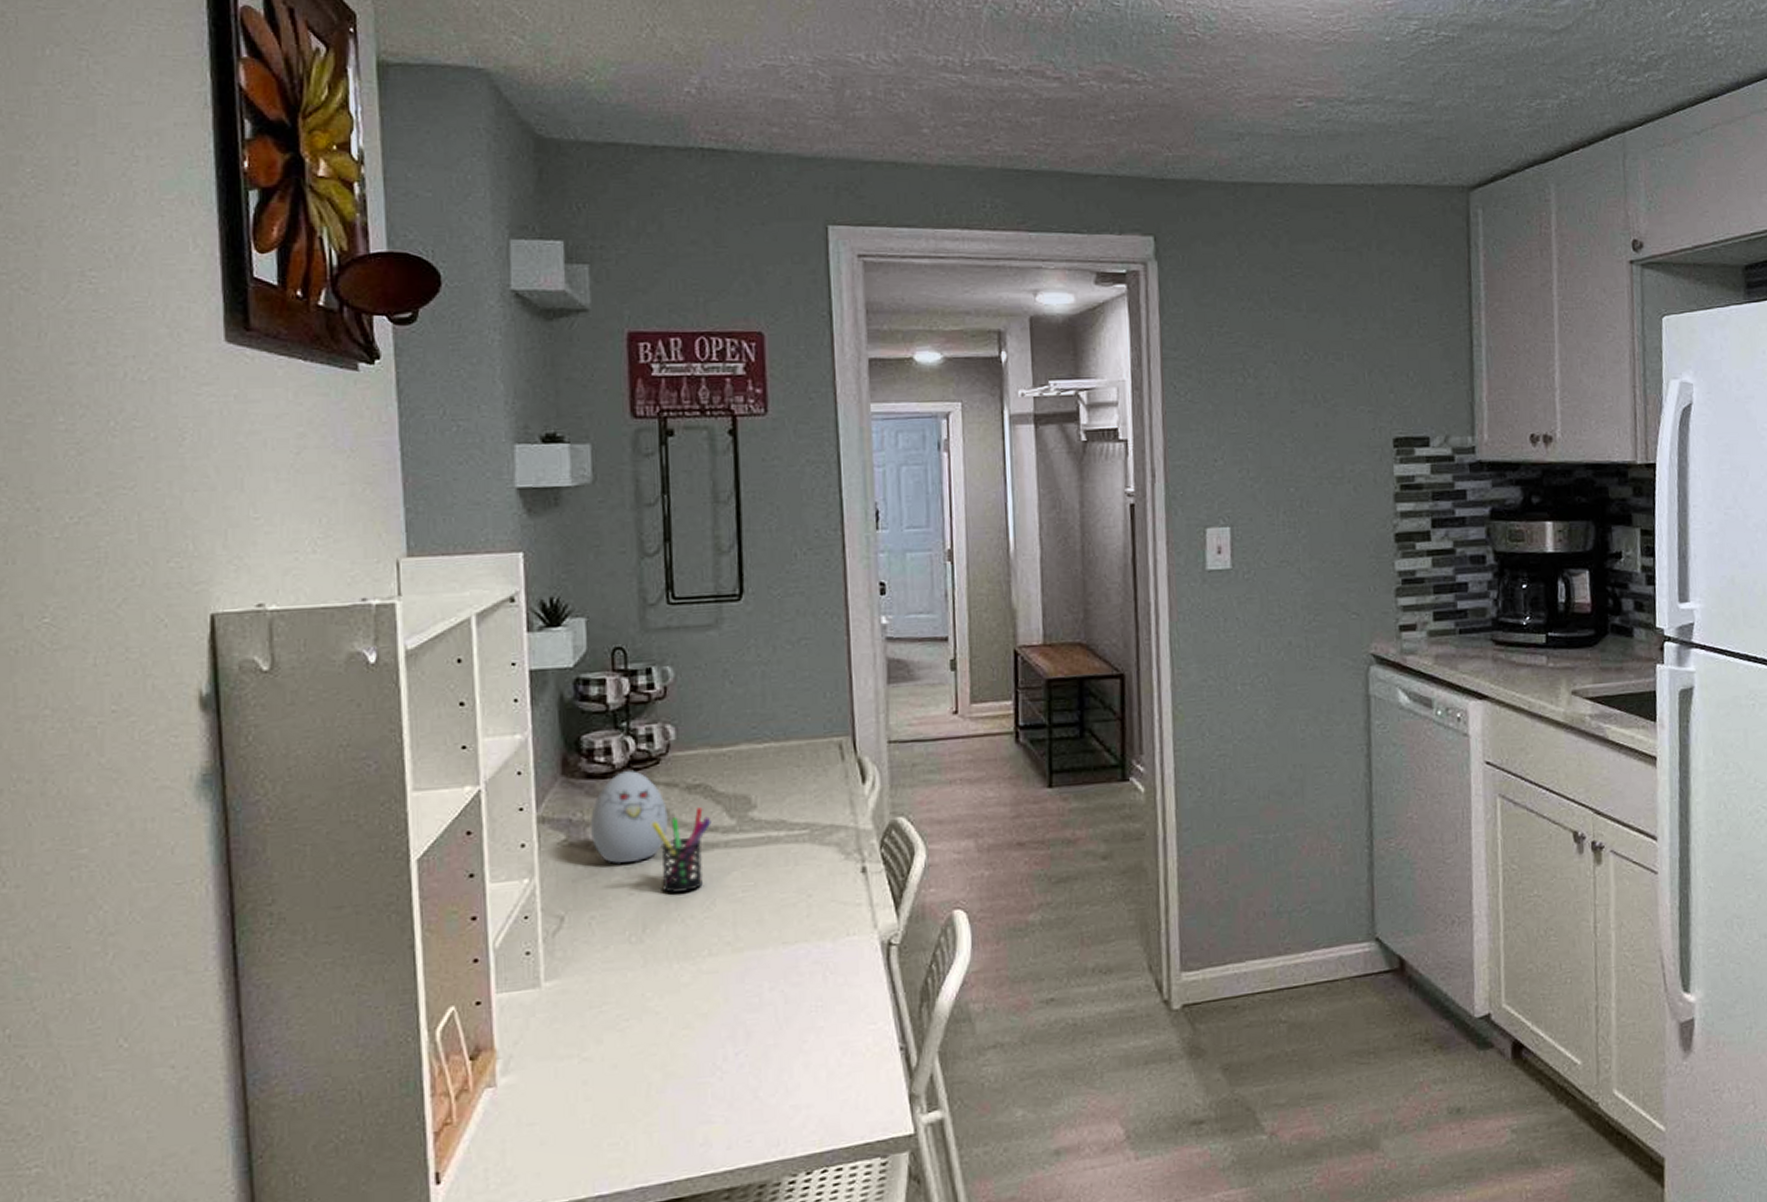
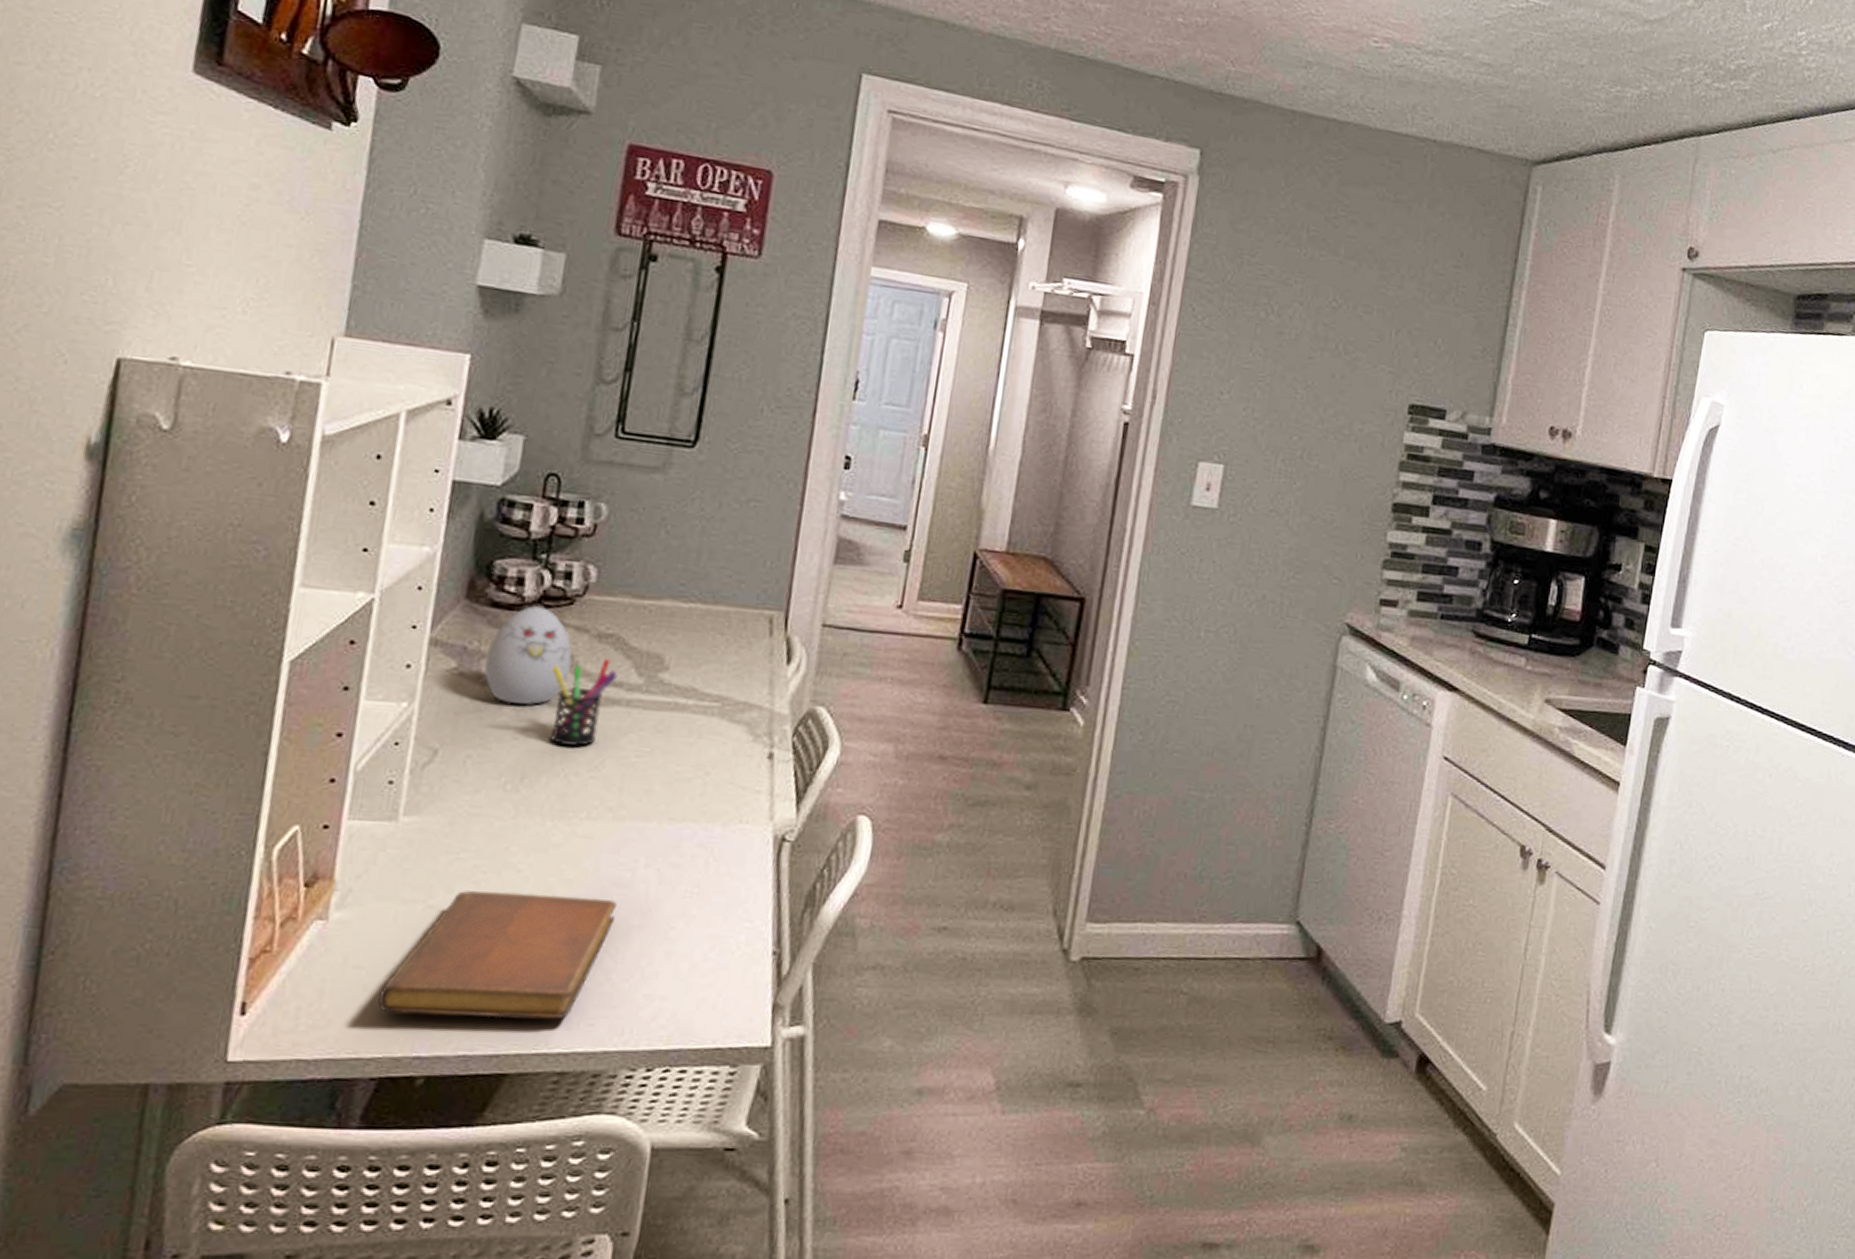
notebook: none [555,1025,752,1161] -> present [378,890,618,1020]

